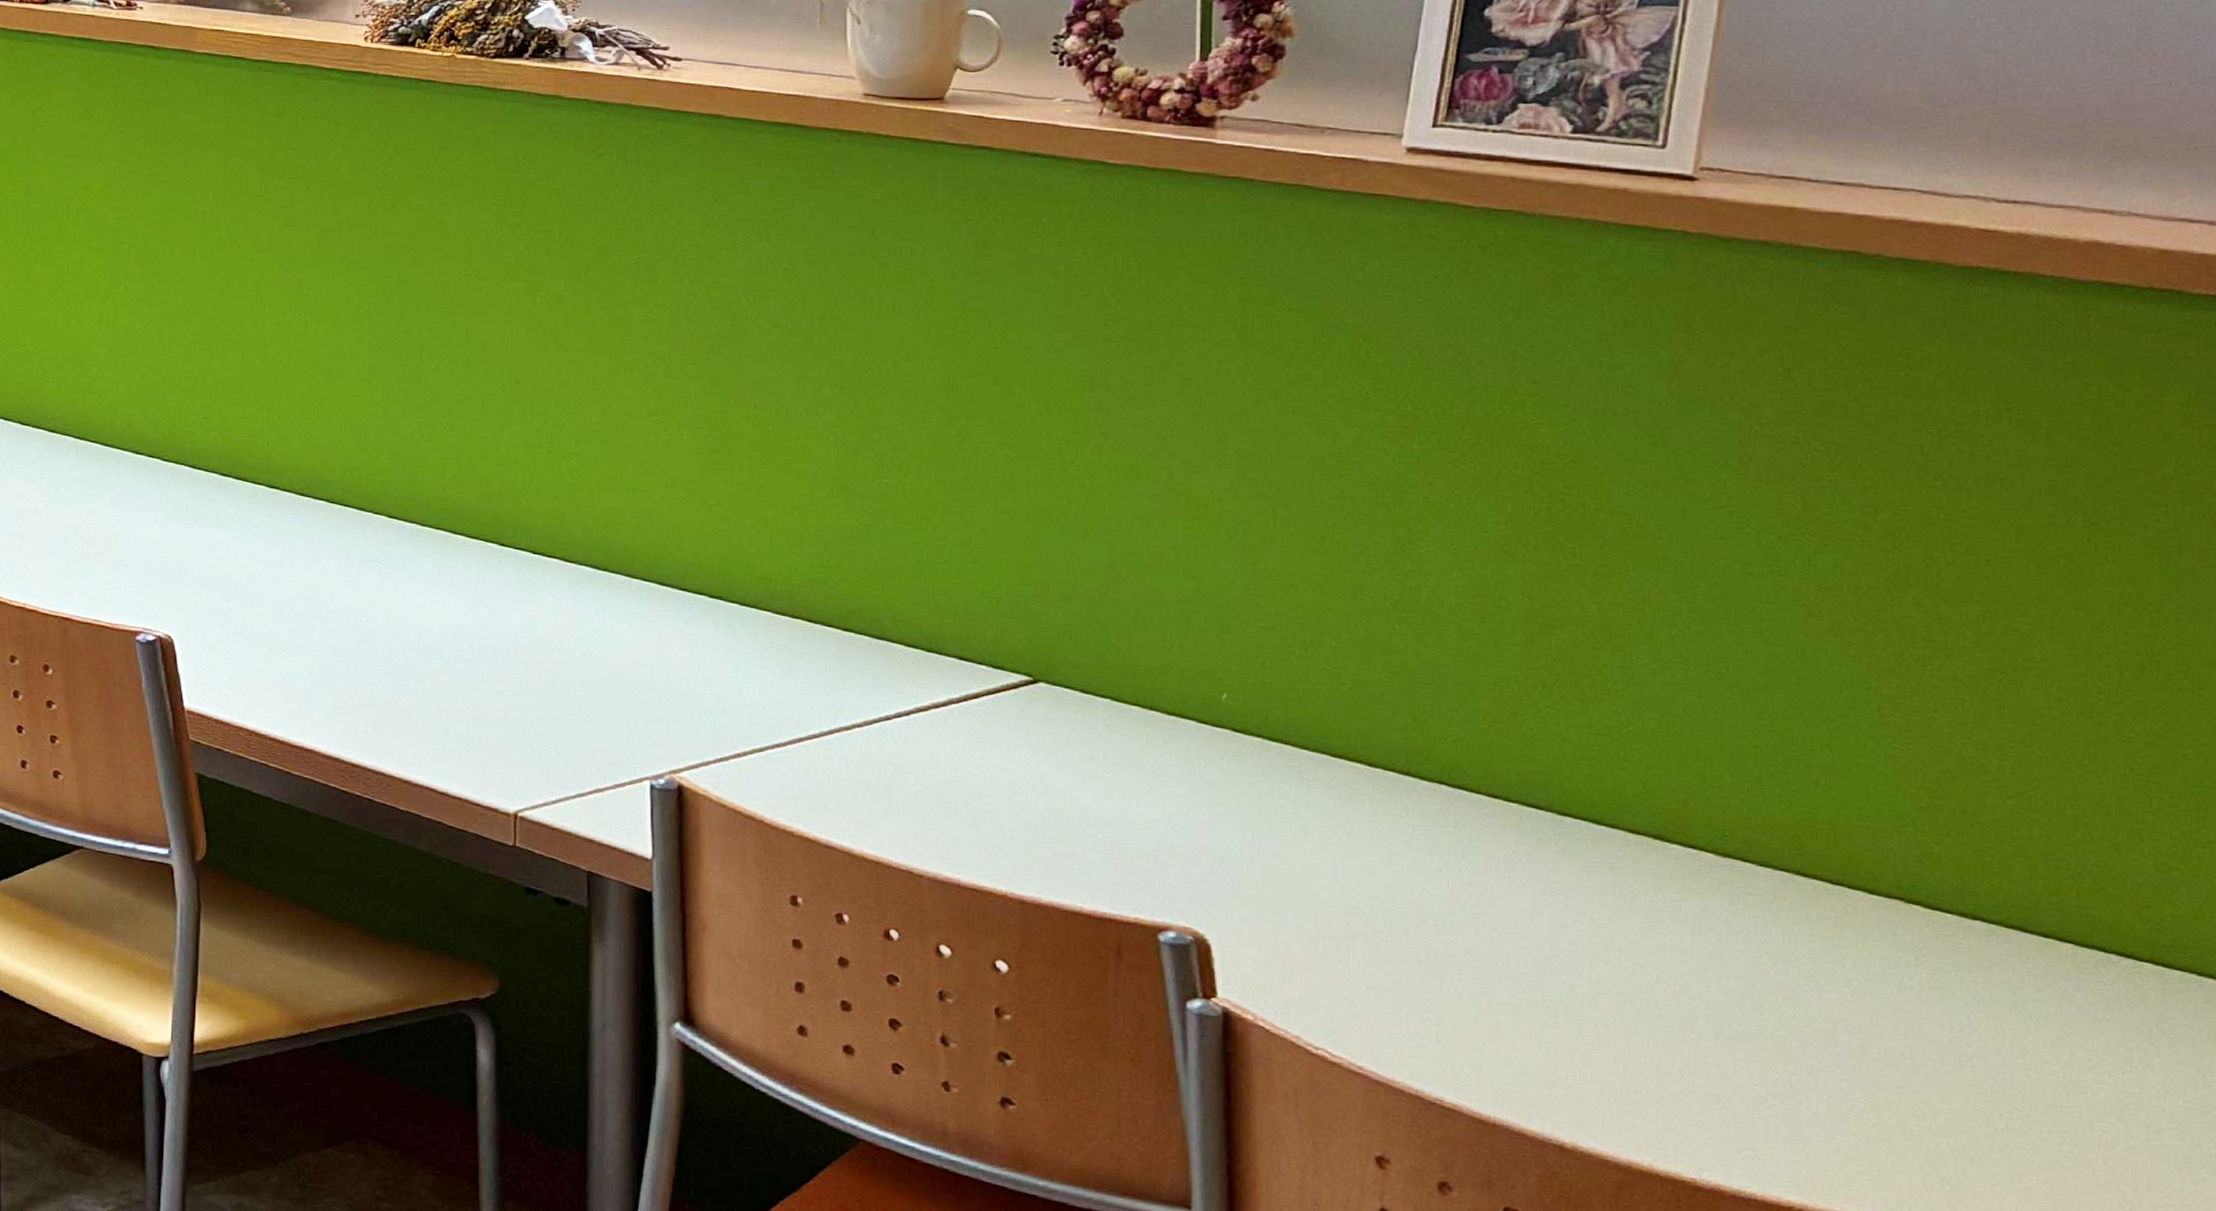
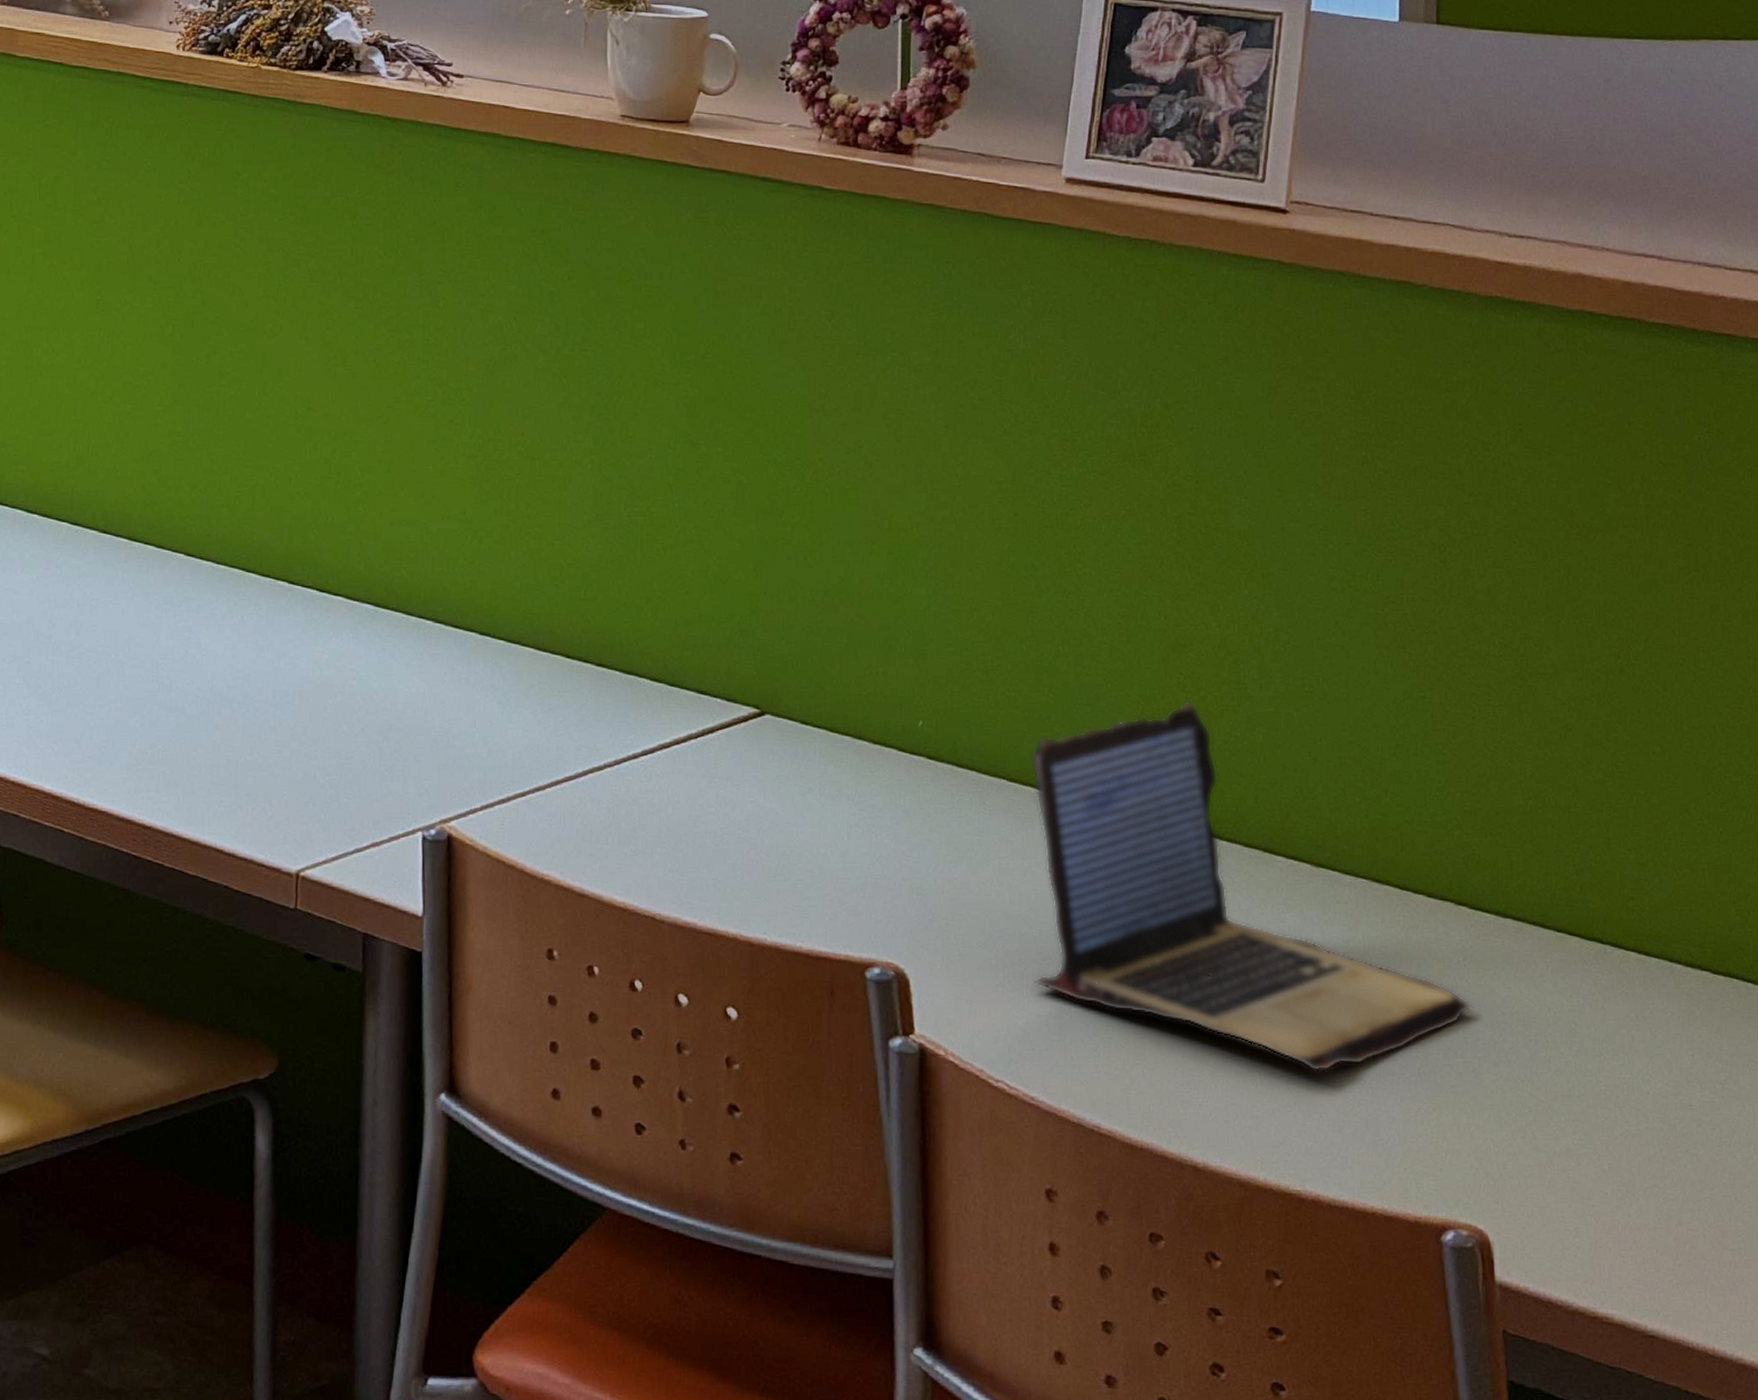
laptop: none [1359,683,1926,1063] -> present [1031,700,1473,1073]

